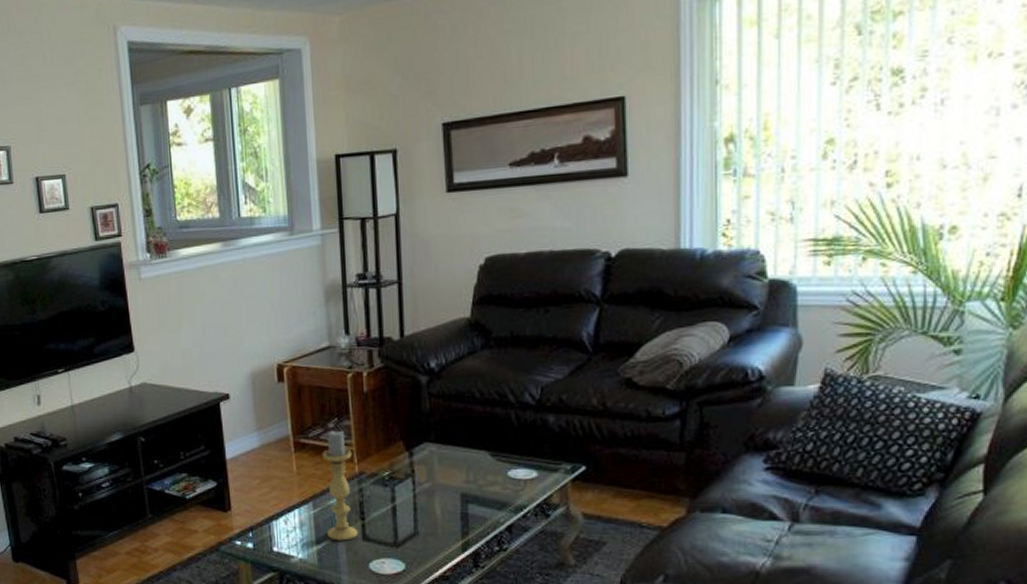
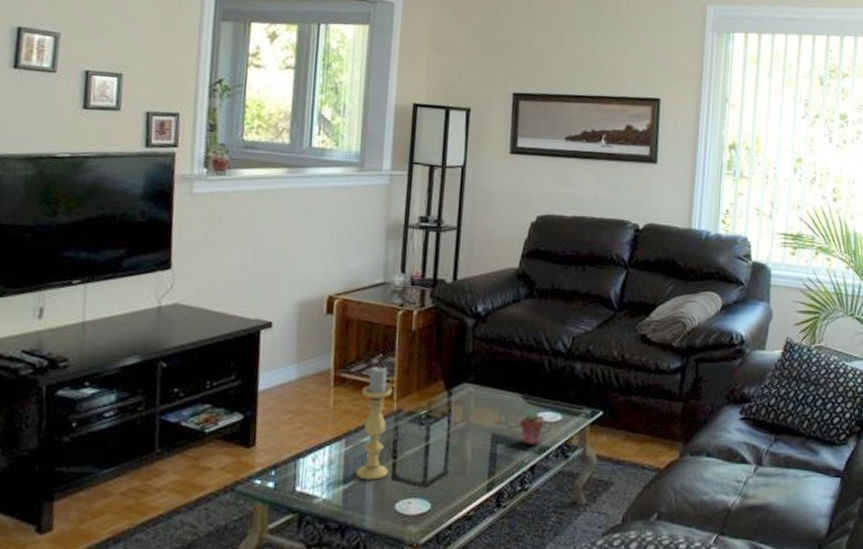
potted succulent: none [488,467,519,504] -> present [518,409,545,445]

